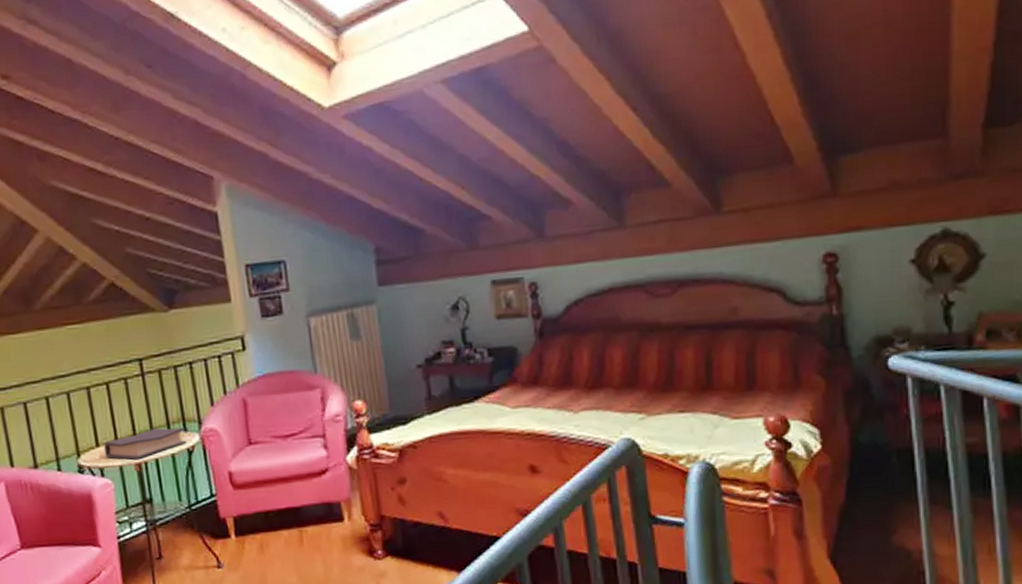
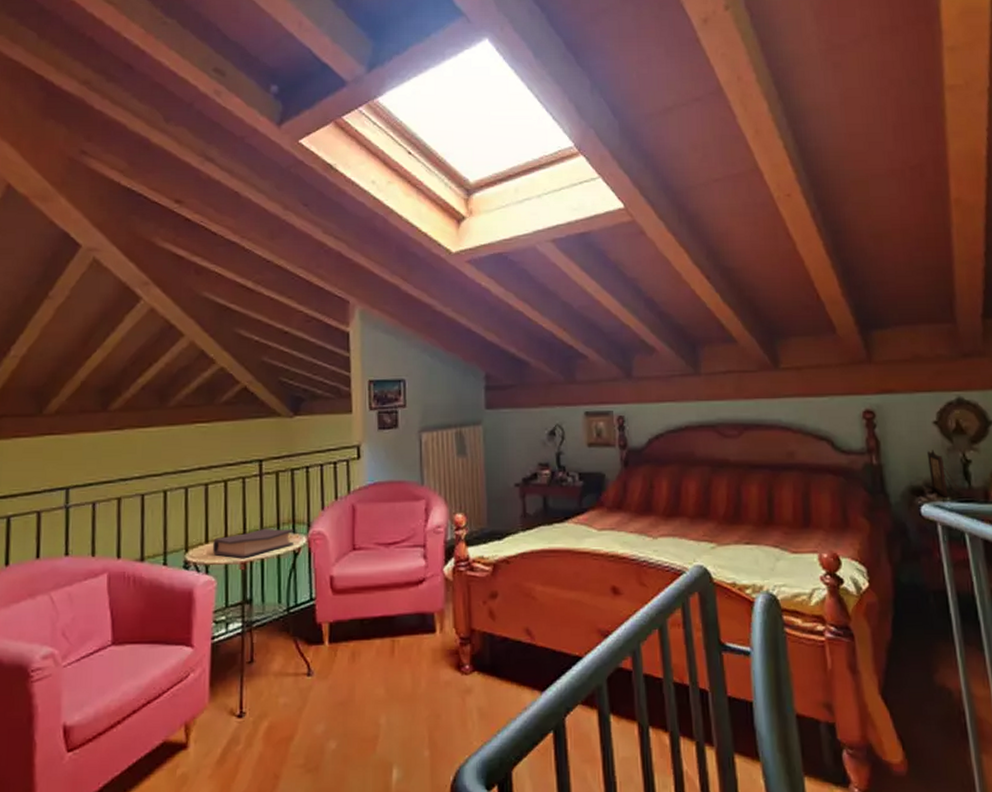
photo frame: none [899,293,941,347] -> present [926,450,963,497]

